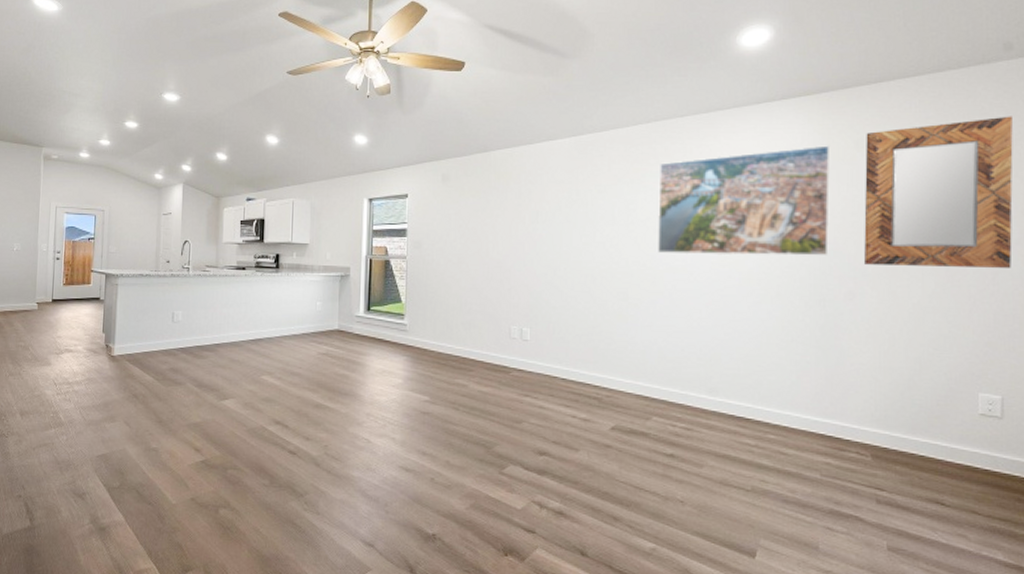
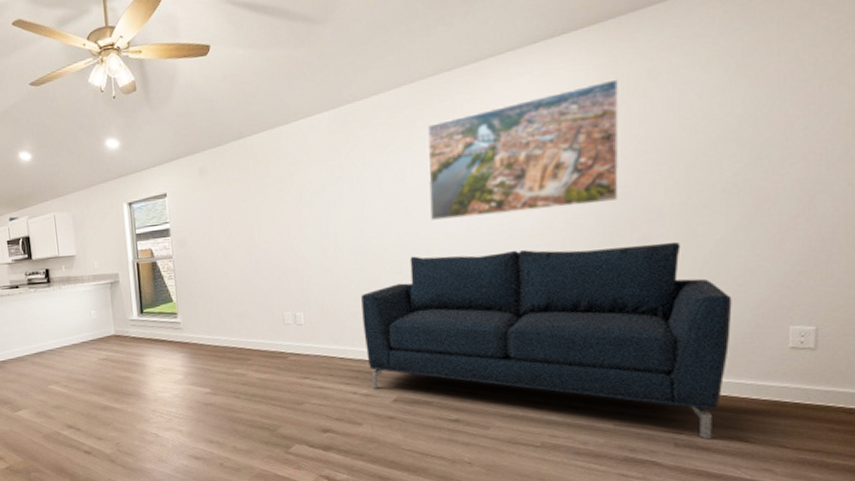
sofa: none [587,285,928,499] -> present [361,241,732,440]
home mirror: present [864,116,1013,268] -> none [659,13,838,205]

